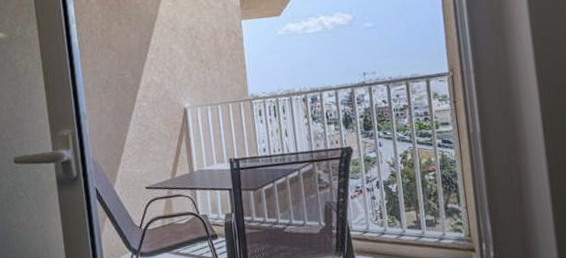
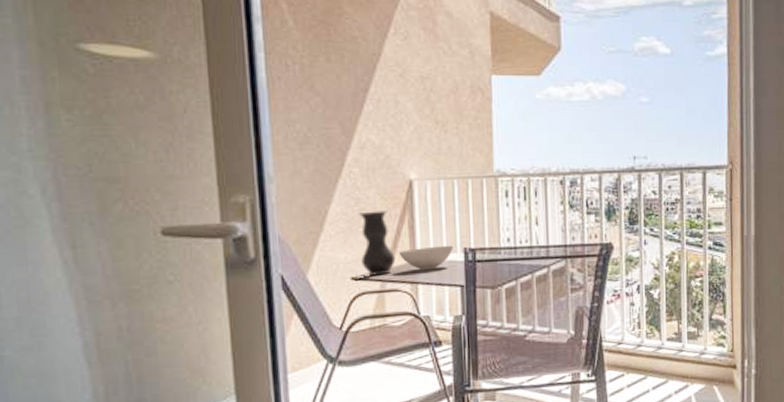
vase: none [149,133,178,185] -> present [359,210,396,276]
bowl: none [179,157,222,179] -> present [398,245,454,271]

